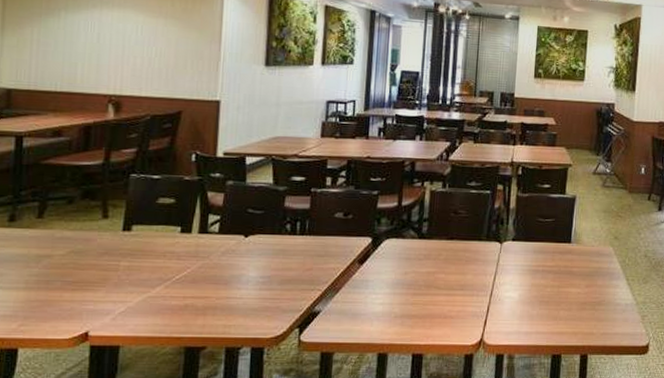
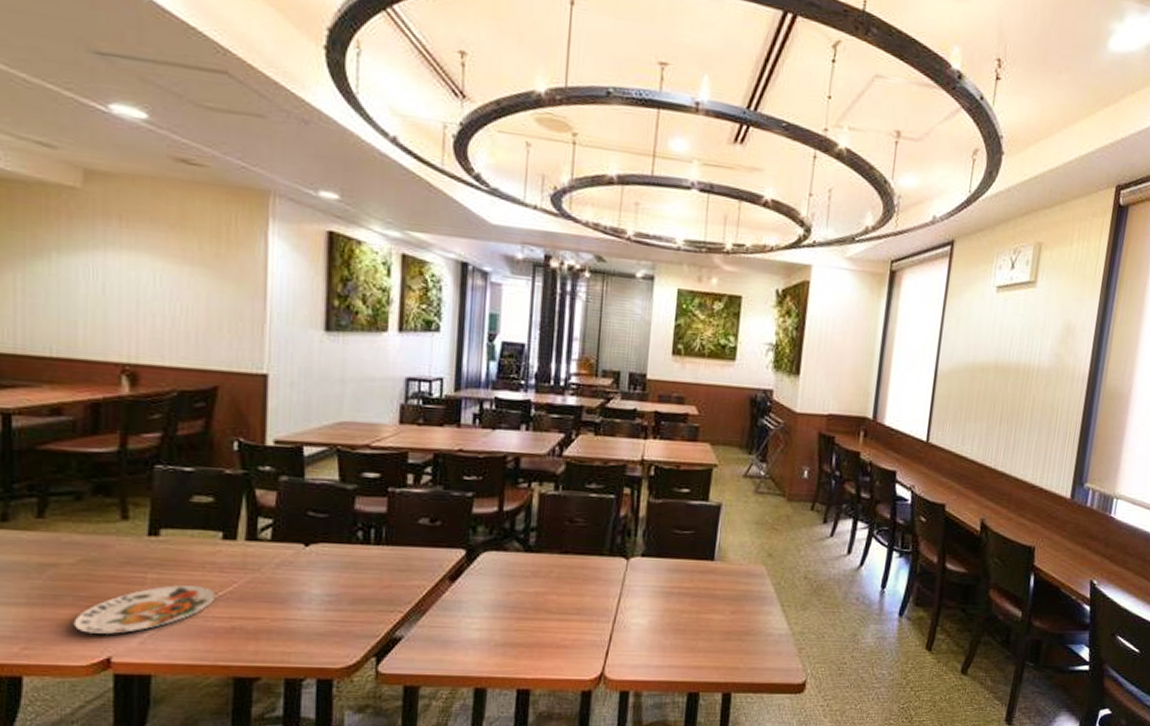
plate: none [61,271,173,312] -> present [73,585,215,634]

